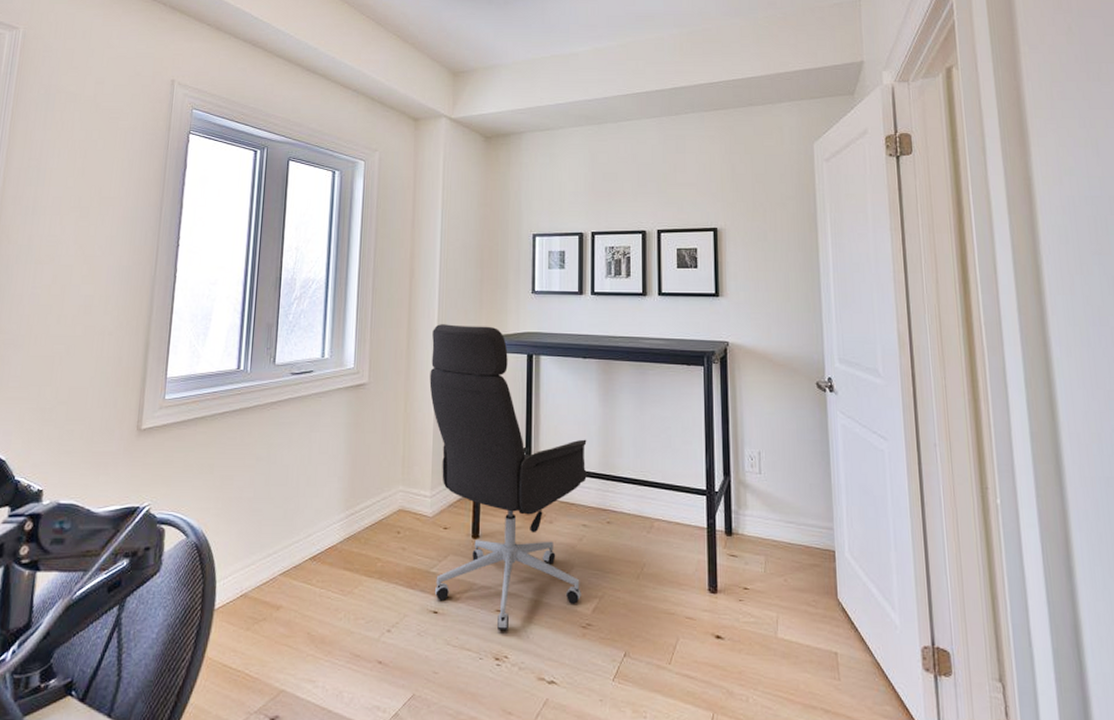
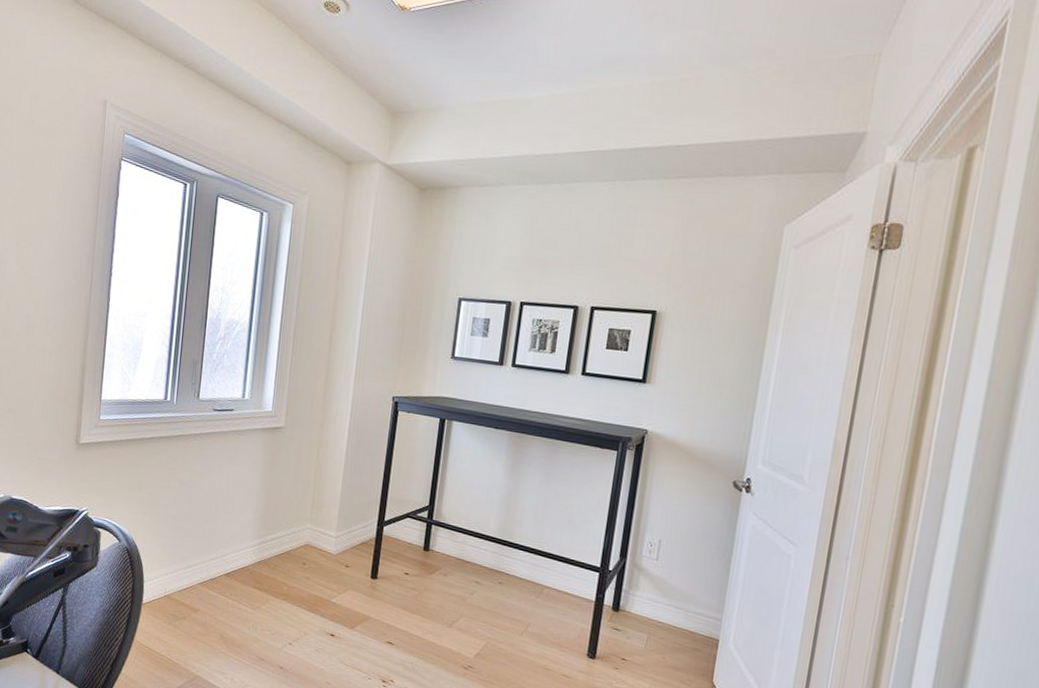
office chair: present [429,324,588,631] -> none [332,379,489,660]

